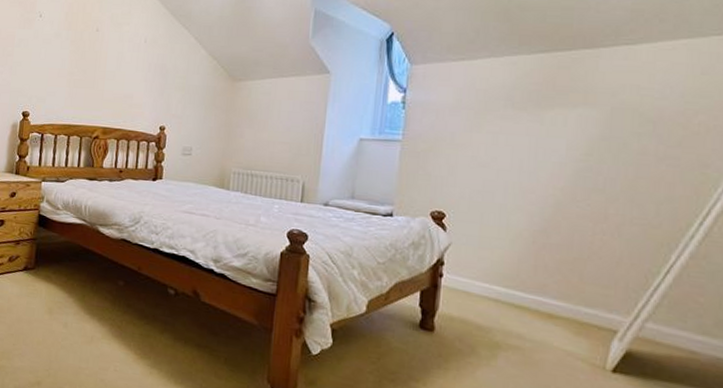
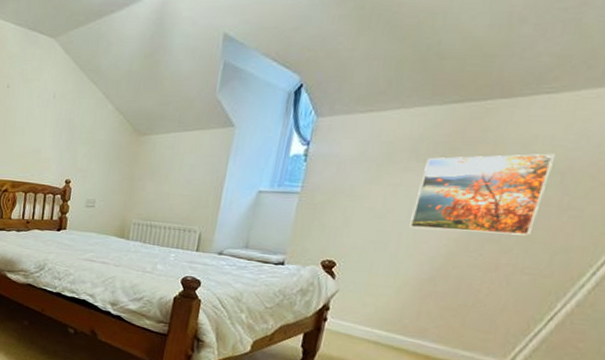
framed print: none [514,102,643,185] -> present [409,153,555,236]

